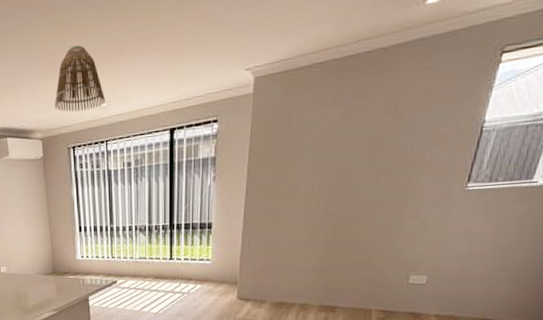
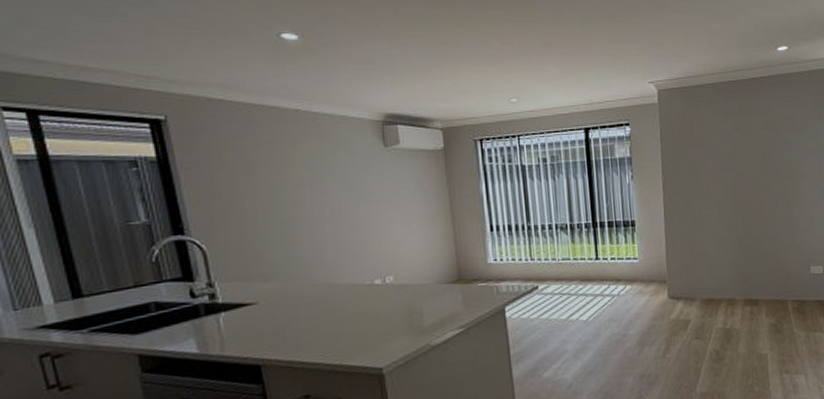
lamp shade: present [54,45,106,112] -> none [457,41,516,105]

